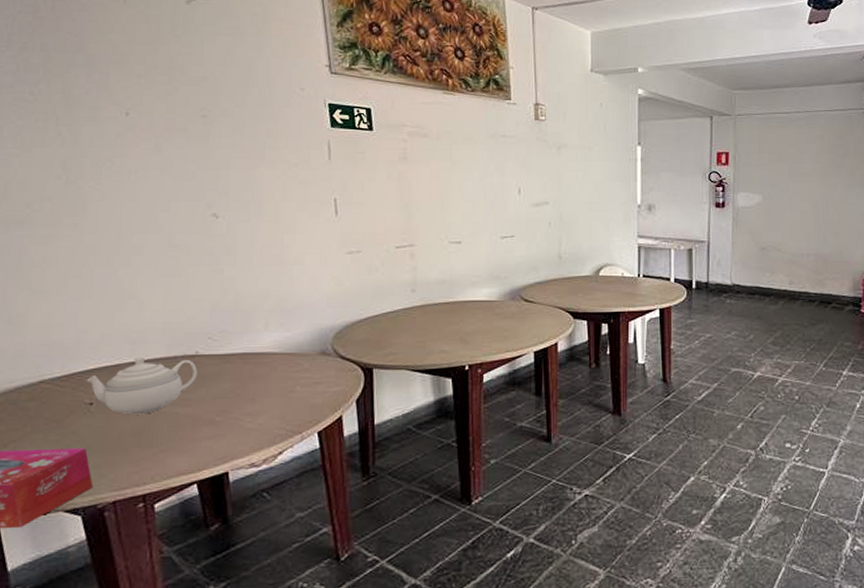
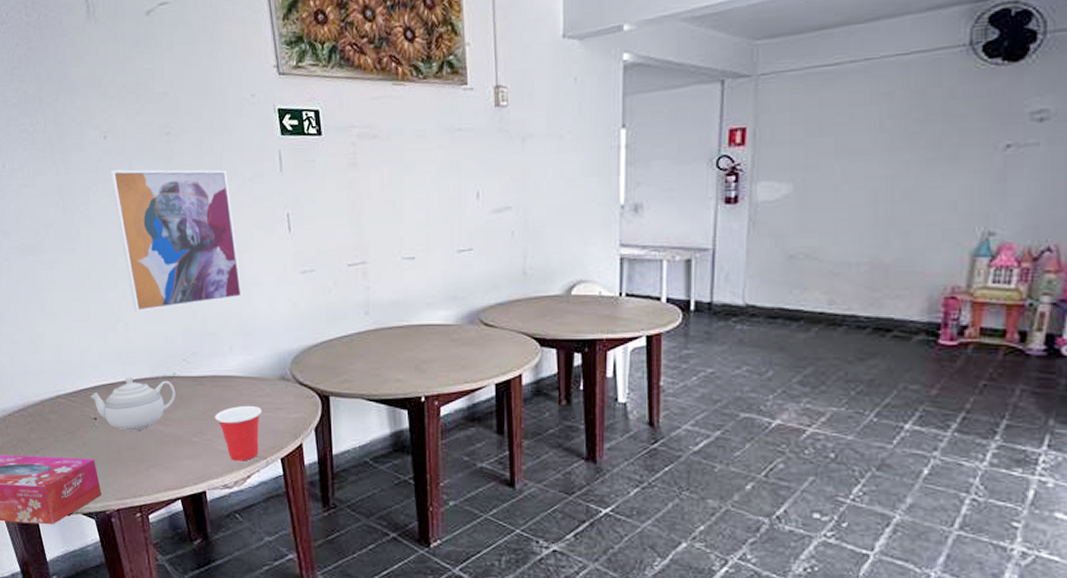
wall art: none [130,147,283,290] -> present [110,169,244,312]
cup: none [243,382,298,438] -> present [215,406,262,461]

